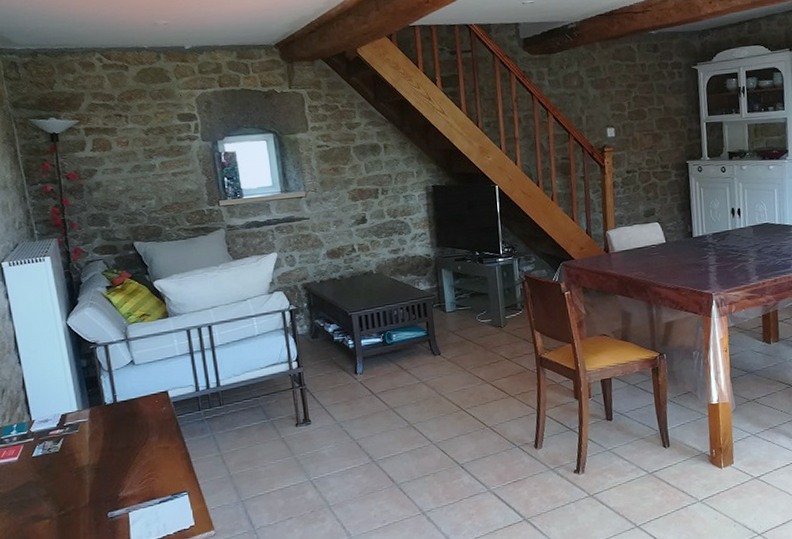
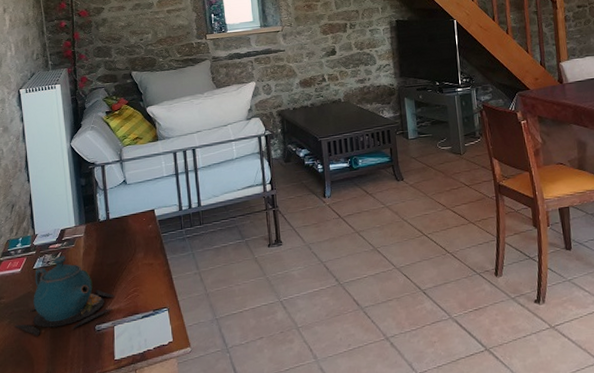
teapot: none [15,441,128,527] -> present [14,255,115,337]

